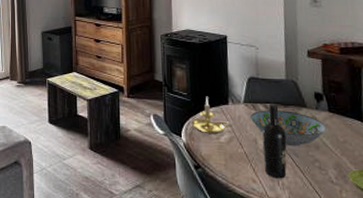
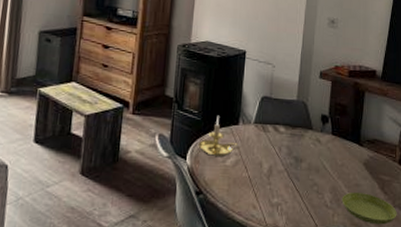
decorative bowl: present [250,110,327,146] -> none [258,131,328,169]
wine bottle: present [262,104,287,179] -> none [266,125,291,204]

